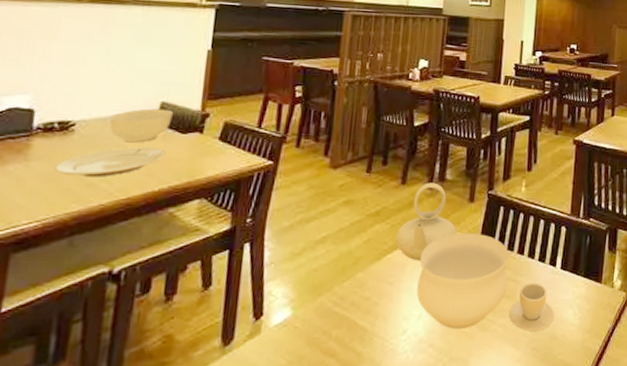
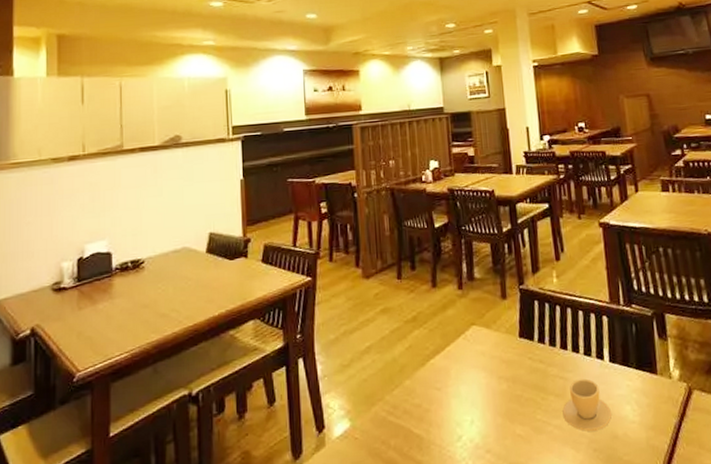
plate: present [55,147,166,177] -> none [134,276,220,309]
bowl: present [109,108,173,143] -> none [170,239,220,274]
teapot: present [396,182,457,261] -> none [435,282,495,364]
bowl: present [416,233,509,329] -> none [462,330,556,433]

